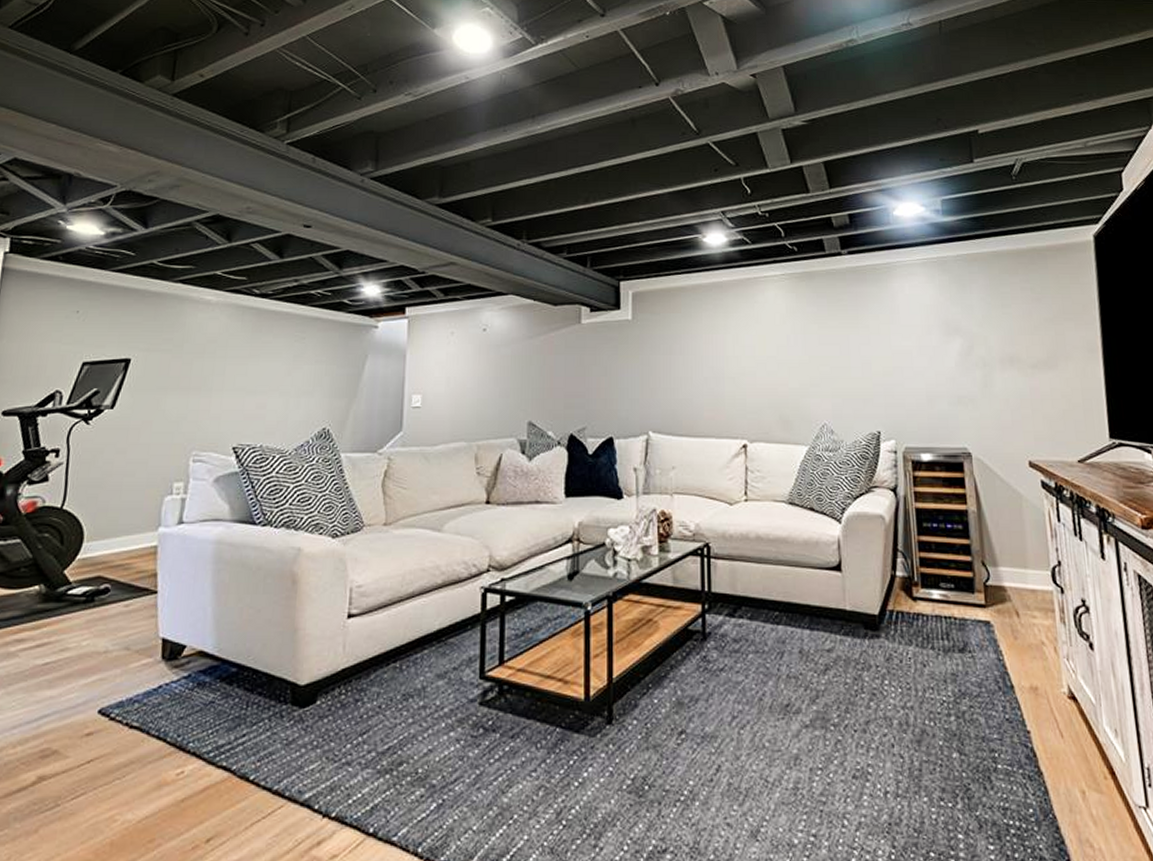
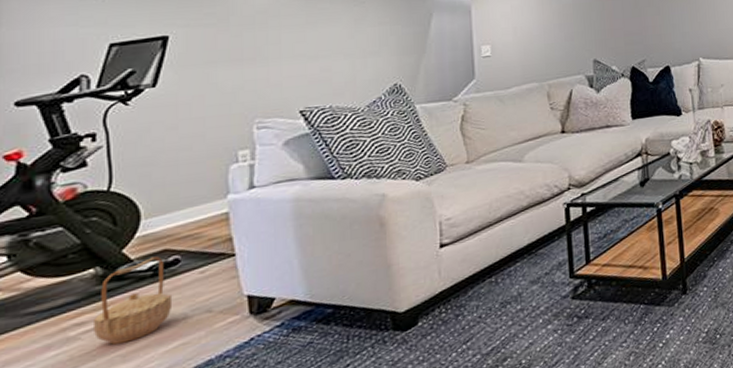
basket: none [29,582,99,668] -> present [94,256,173,345]

